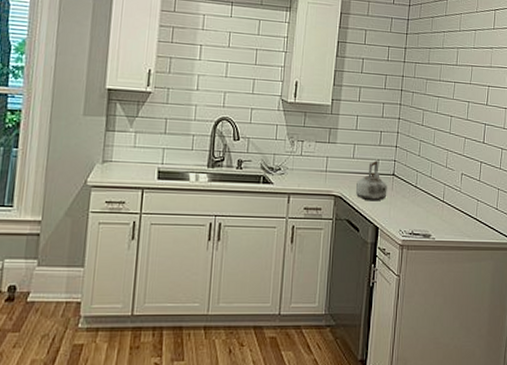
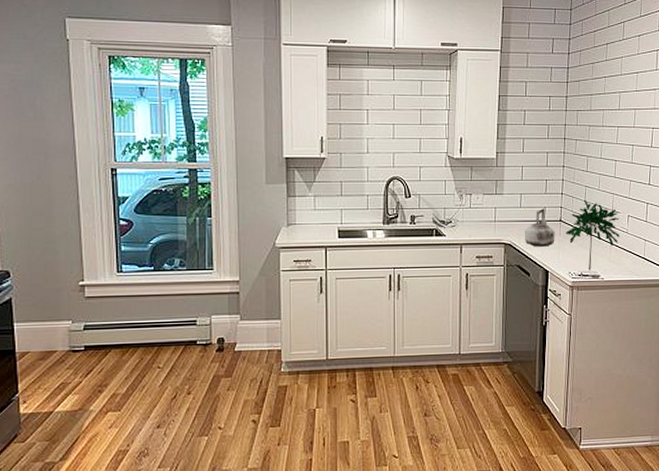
plant: none [398,154,453,229] -> present [566,199,620,271]

